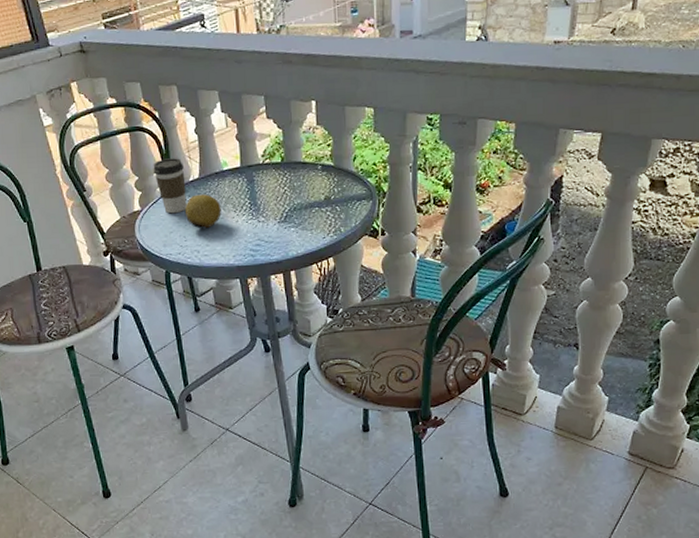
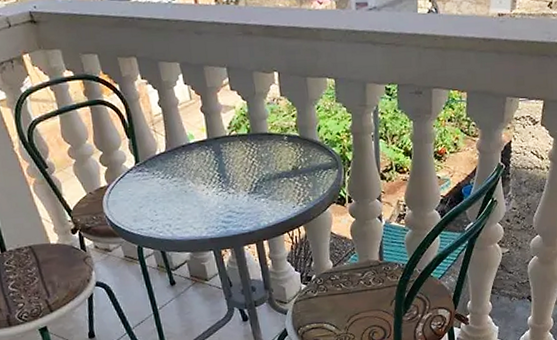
coffee cup: present [153,158,187,214] -> none [117,131,155,189]
fruit: present [184,194,222,229] -> none [153,167,191,203]

